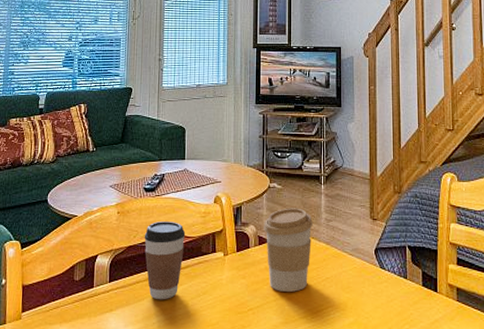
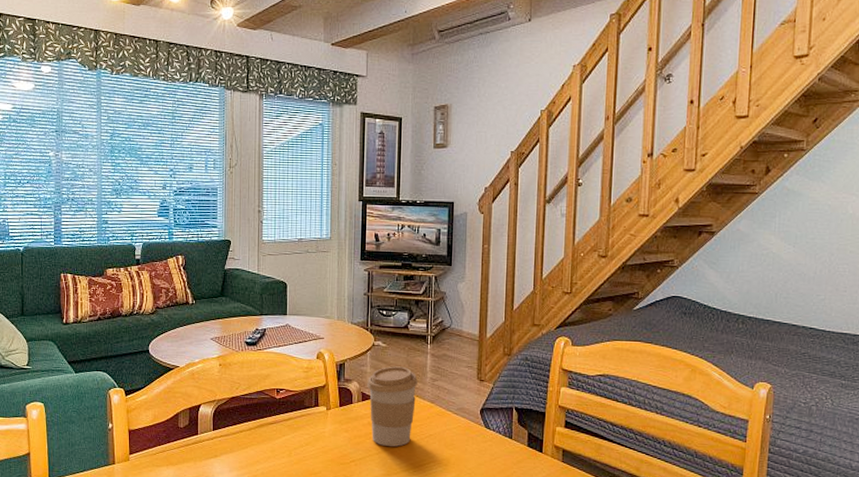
coffee cup: present [144,221,186,300] -> none [246,375,288,449]

